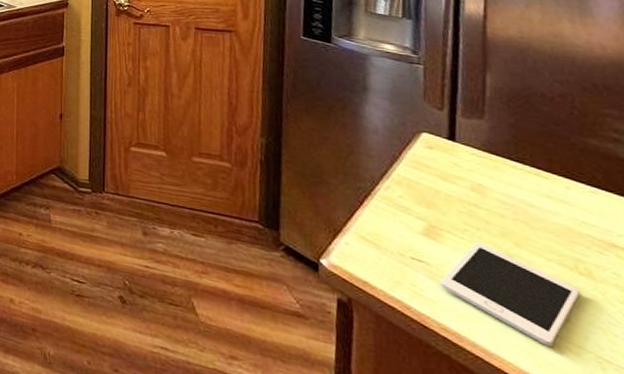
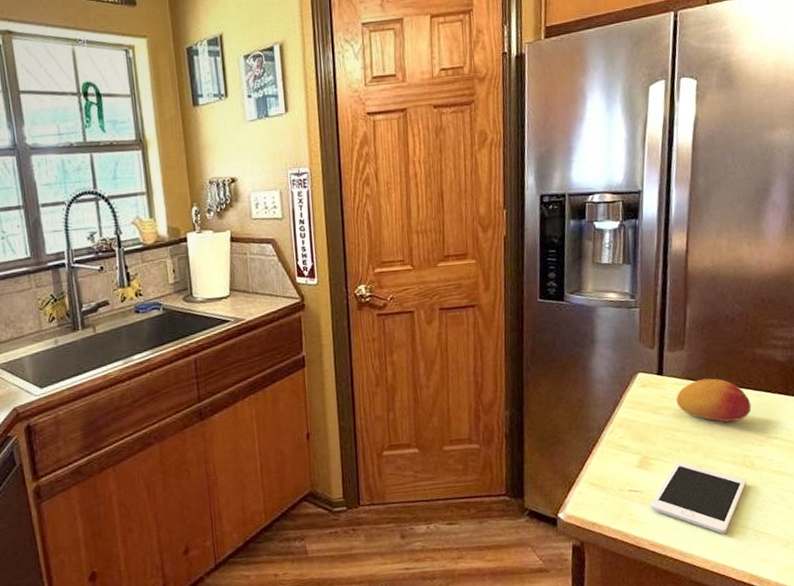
fruit: none [474,156,585,216] -> present [676,378,752,422]

